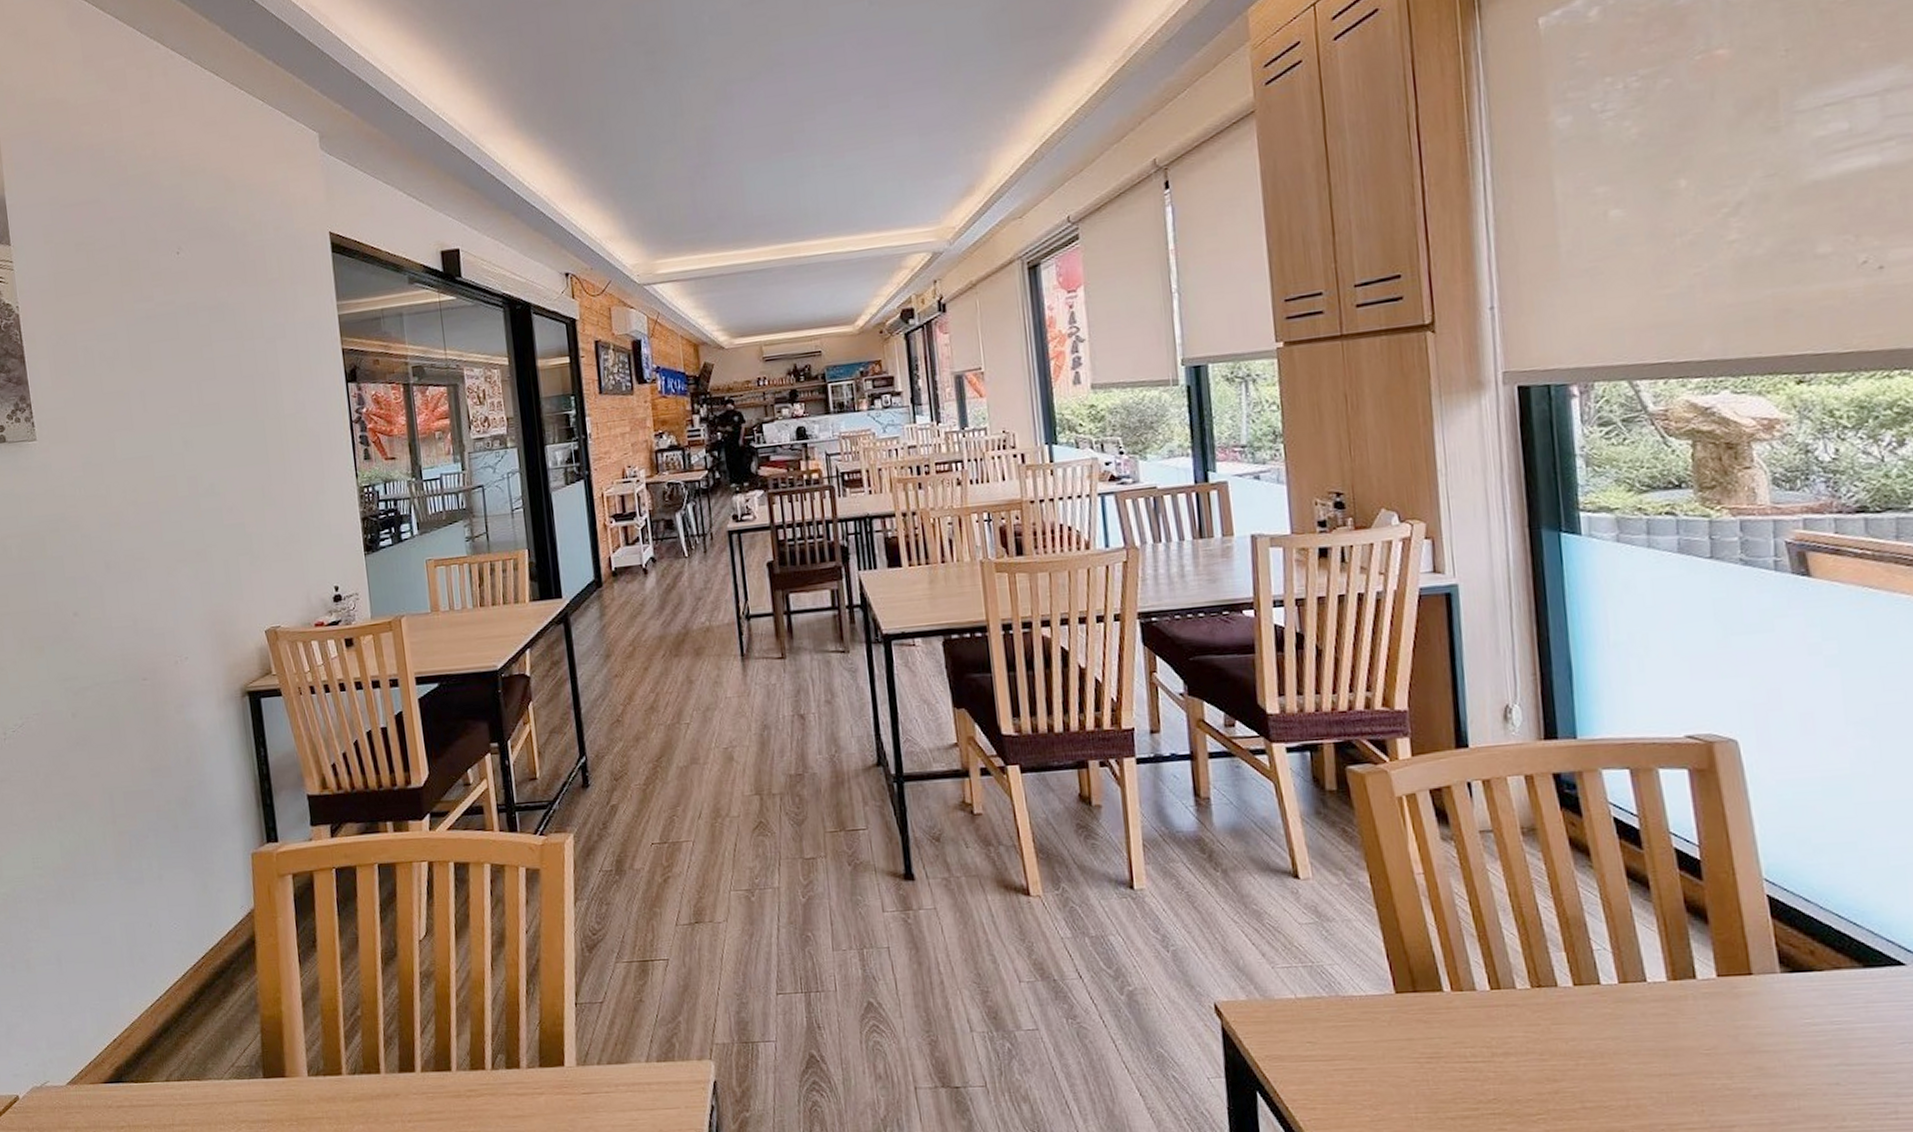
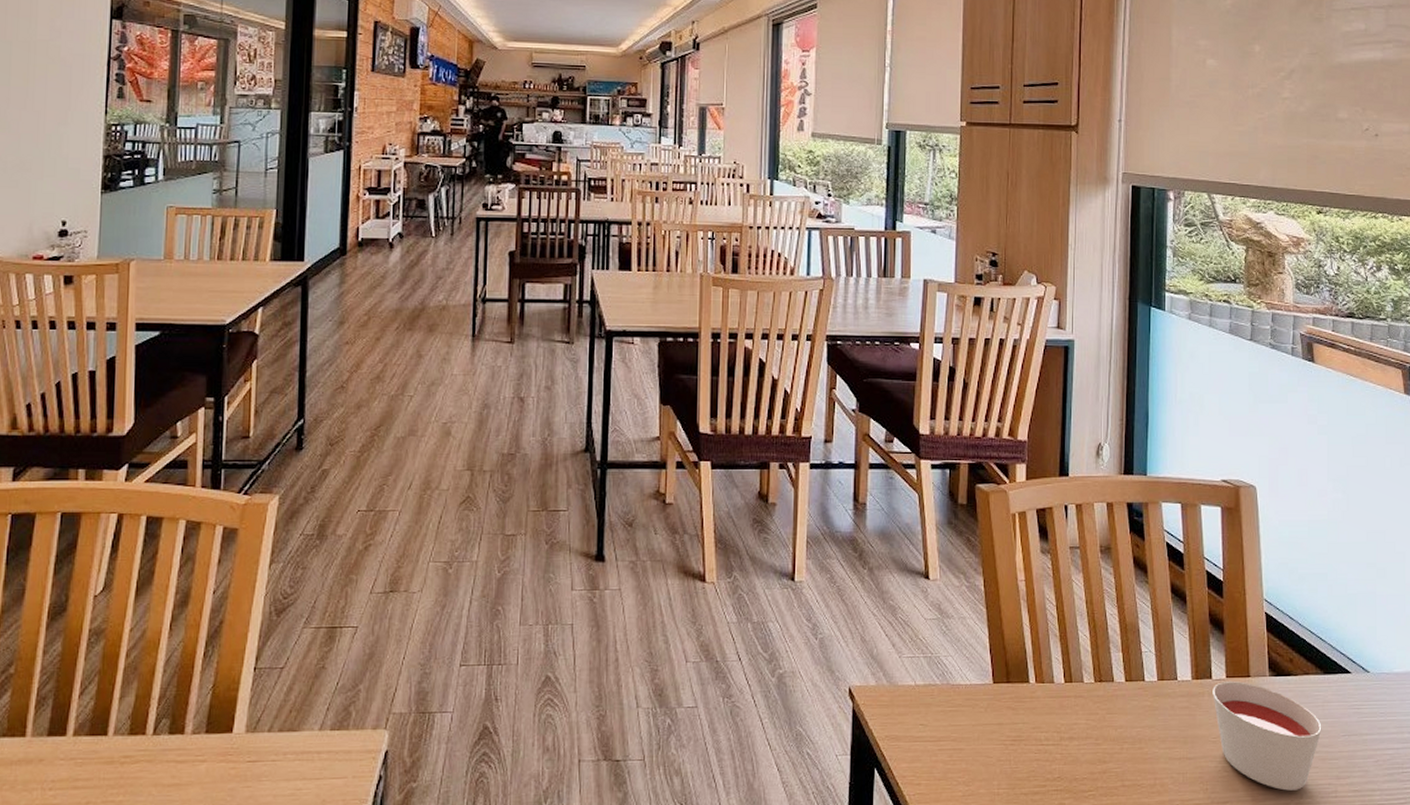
candle: none [1698,980,1868,1112] -> present [1213,681,1322,791]

